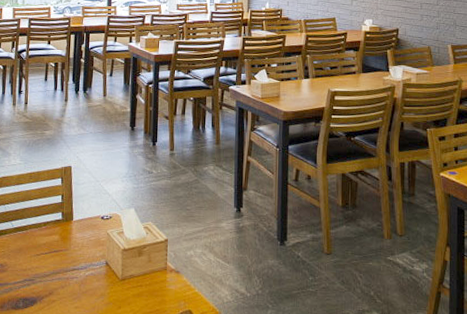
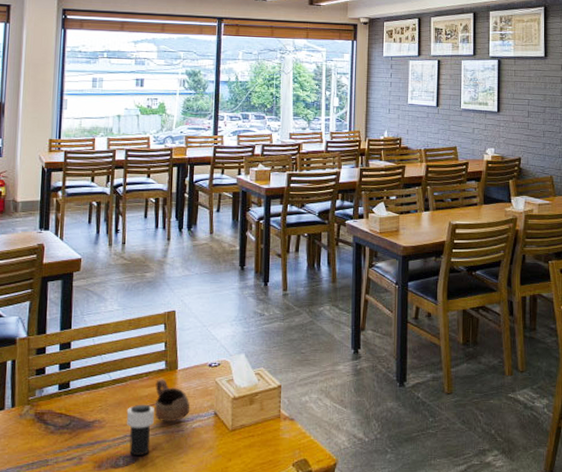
cup: none [26,251,51,299] -> present [126,404,154,455]
cup: none [51,229,84,270] -> present [154,379,190,423]

